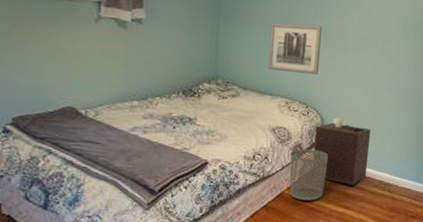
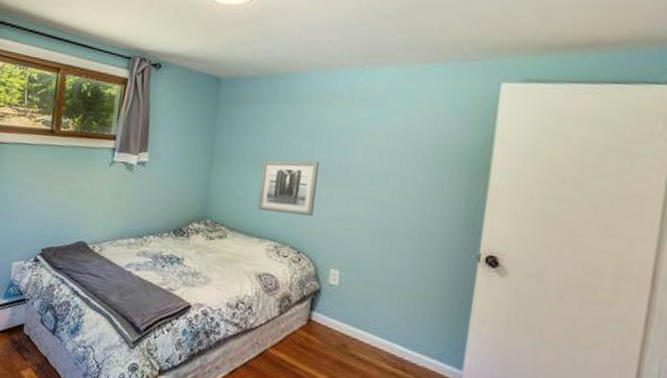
waste bin: present [289,149,329,200] -> none [273,301,322,366]
nightstand: present [313,116,371,186] -> none [302,266,378,355]

